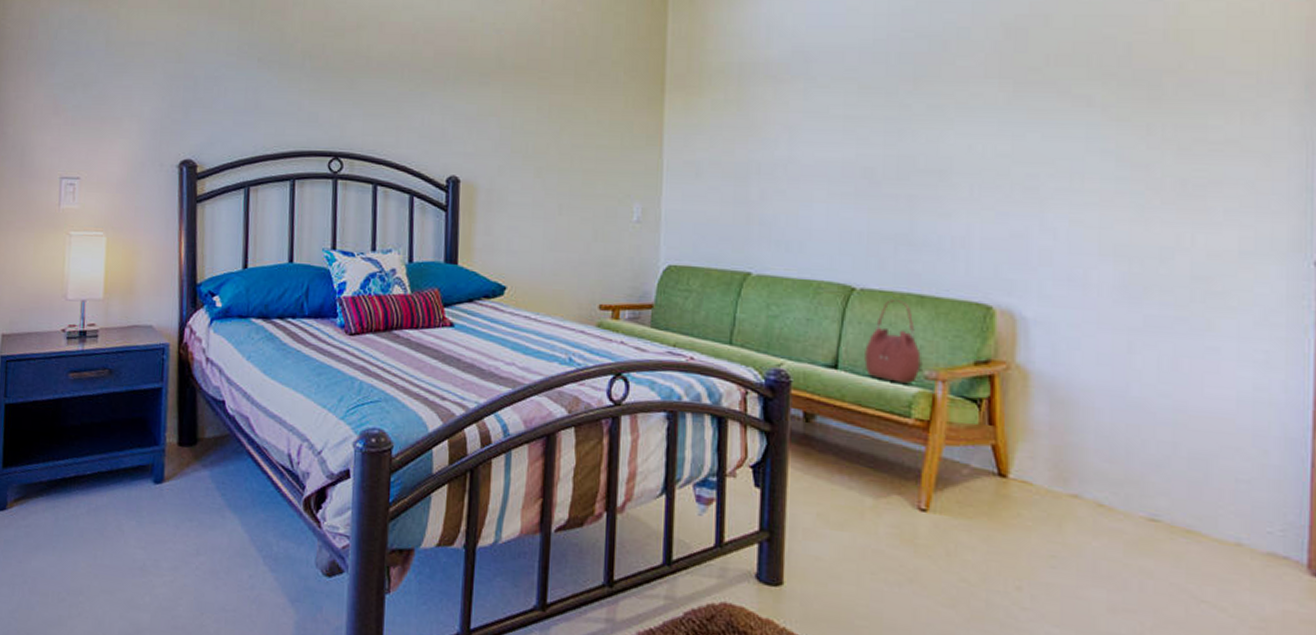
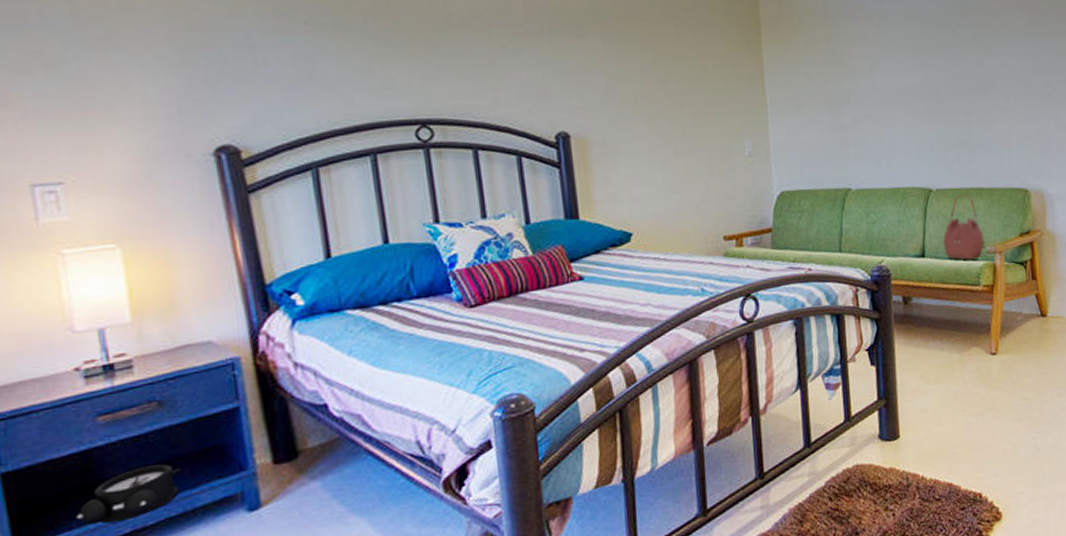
alarm clock: none [44,423,115,466] -> present [77,464,182,525]

